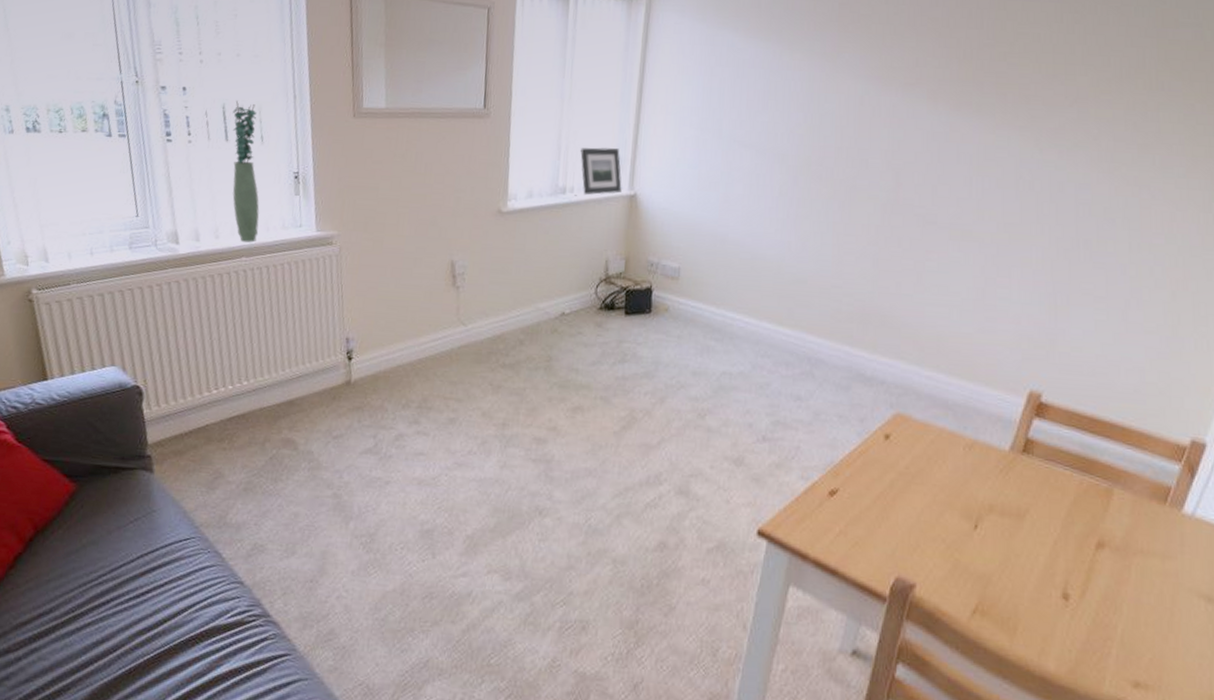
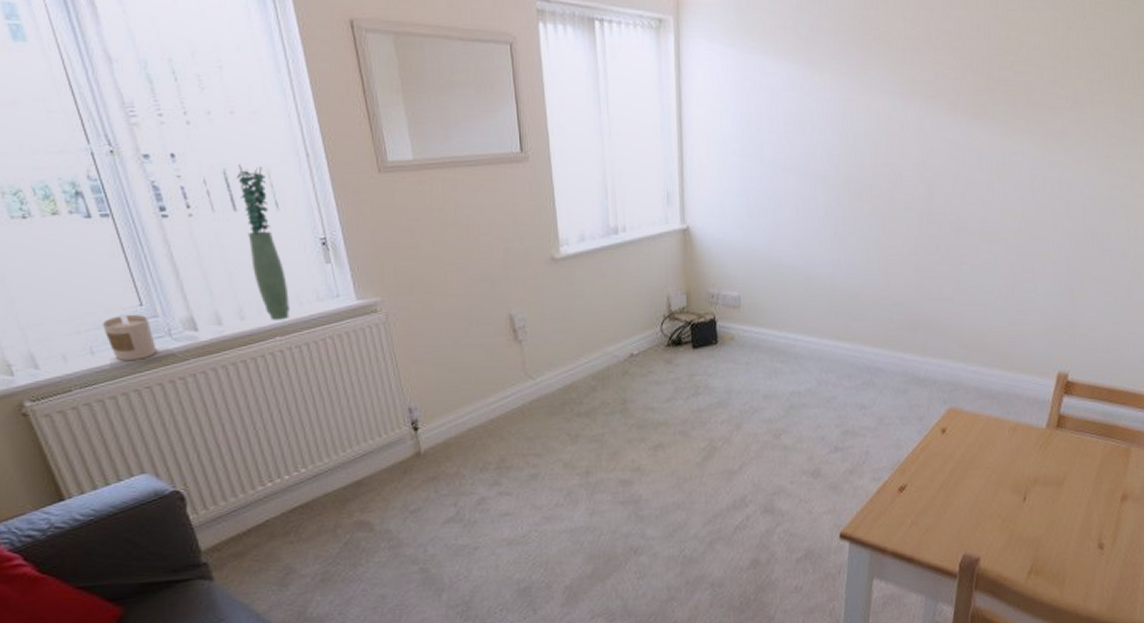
candle: none [103,222,143,264] -> present [102,314,157,360]
picture frame: present [580,147,622,195] -> none [627,183,674,234]

